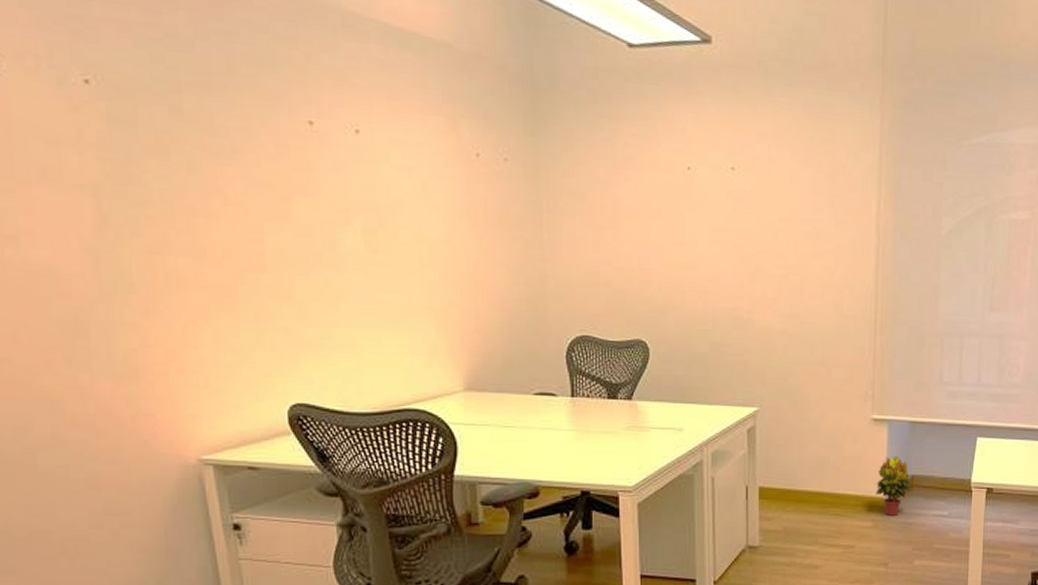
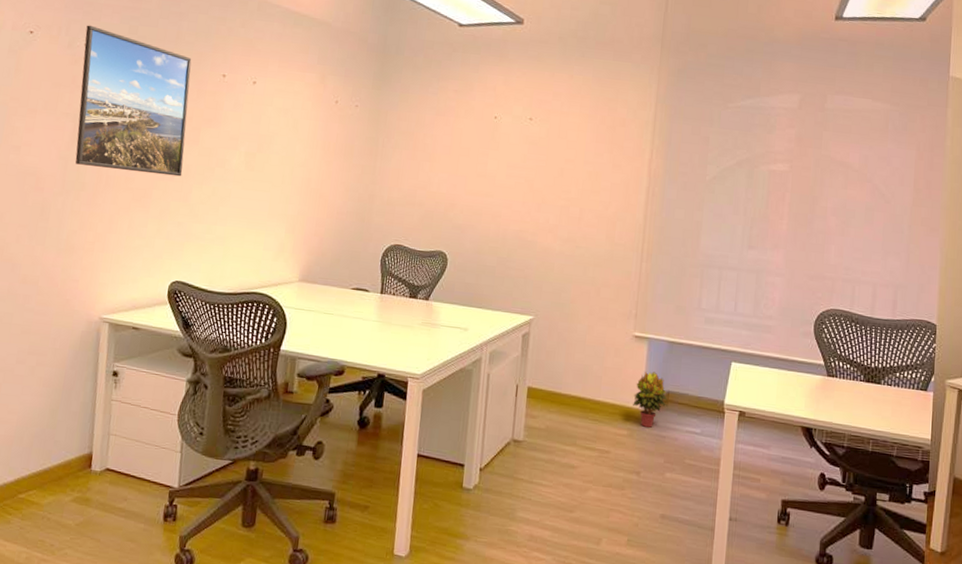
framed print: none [80,51,277,266] -> present [75,25,192,177]

